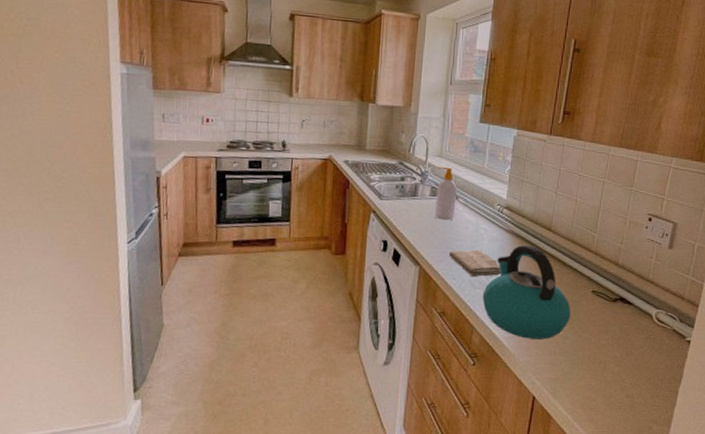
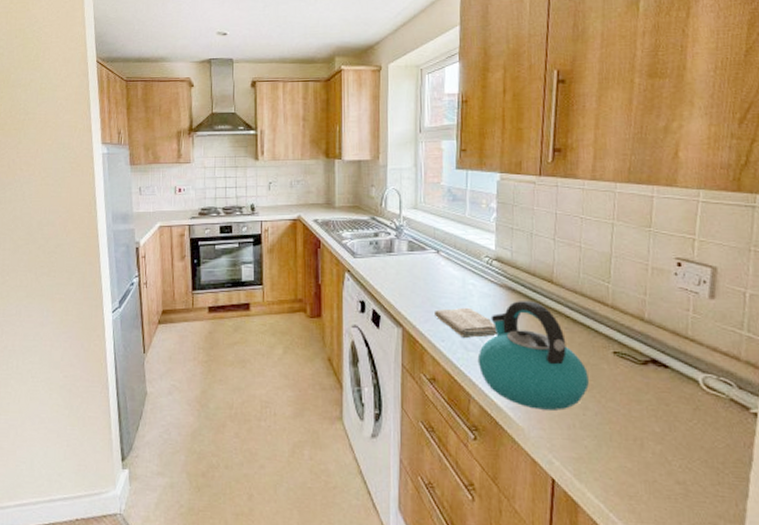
soap bottle: present [434,166,457,221] -> none [414,219,438,277]

